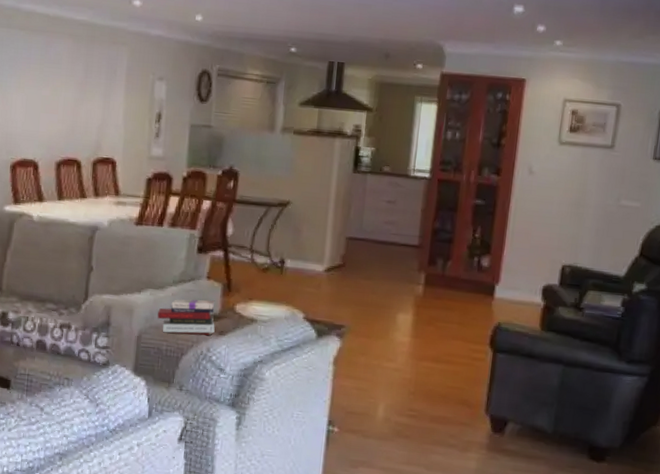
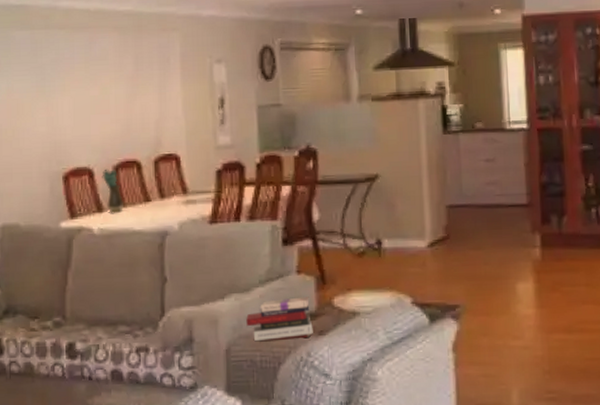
vase: none [45,163,63,206] -> present [102,169,125,214]

